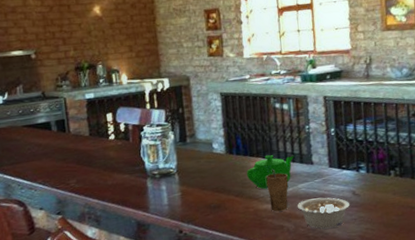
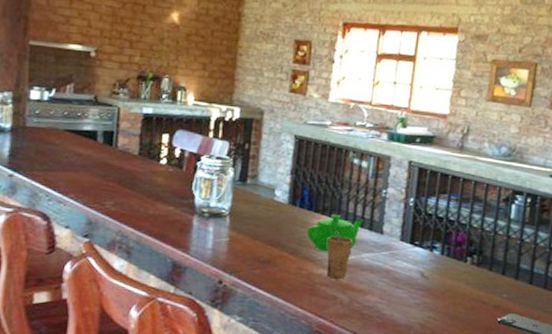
legume: present [297,197,351,229] -> none [356,272,416,309]

